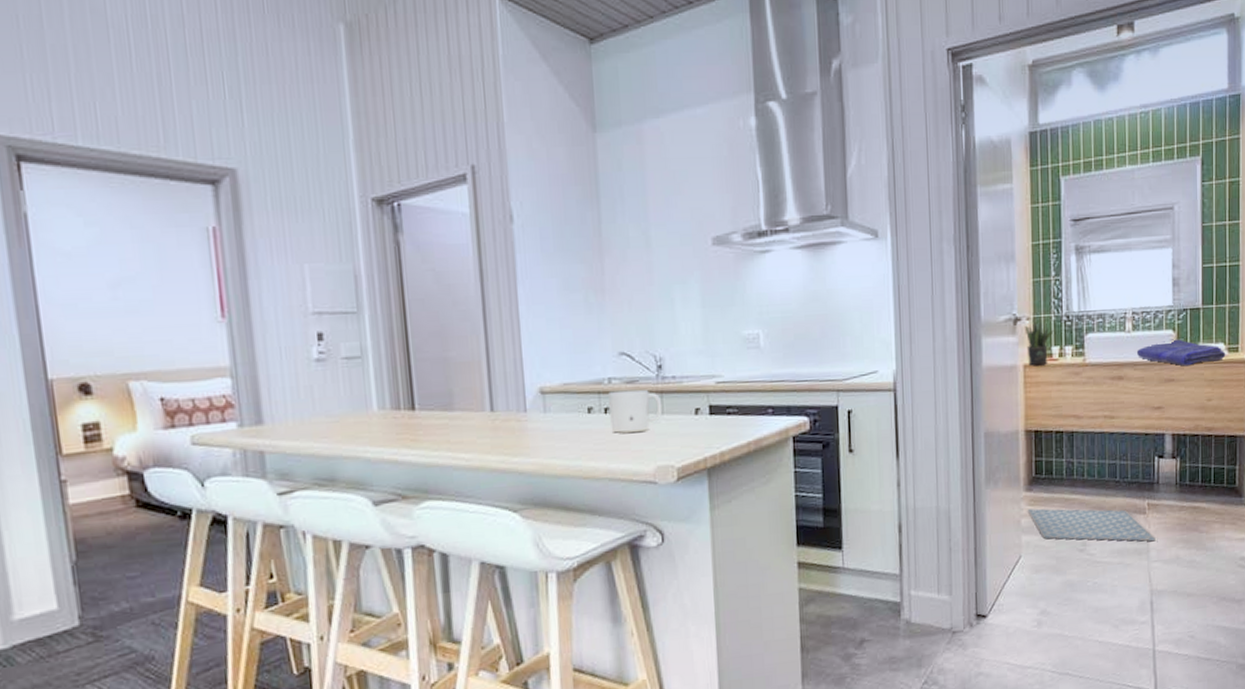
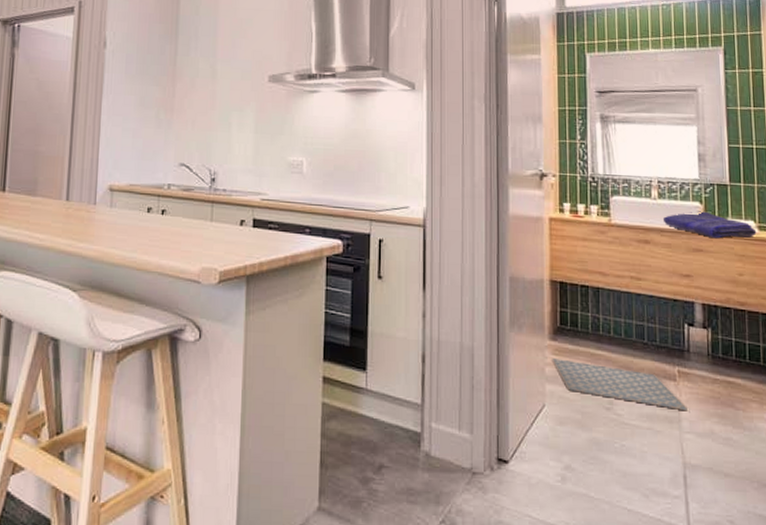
mug: present [608,389,663,433] -> none [165,196,212,235]
potted plant: present [1025,318,1054,366] -> none [551,176,580,221]

